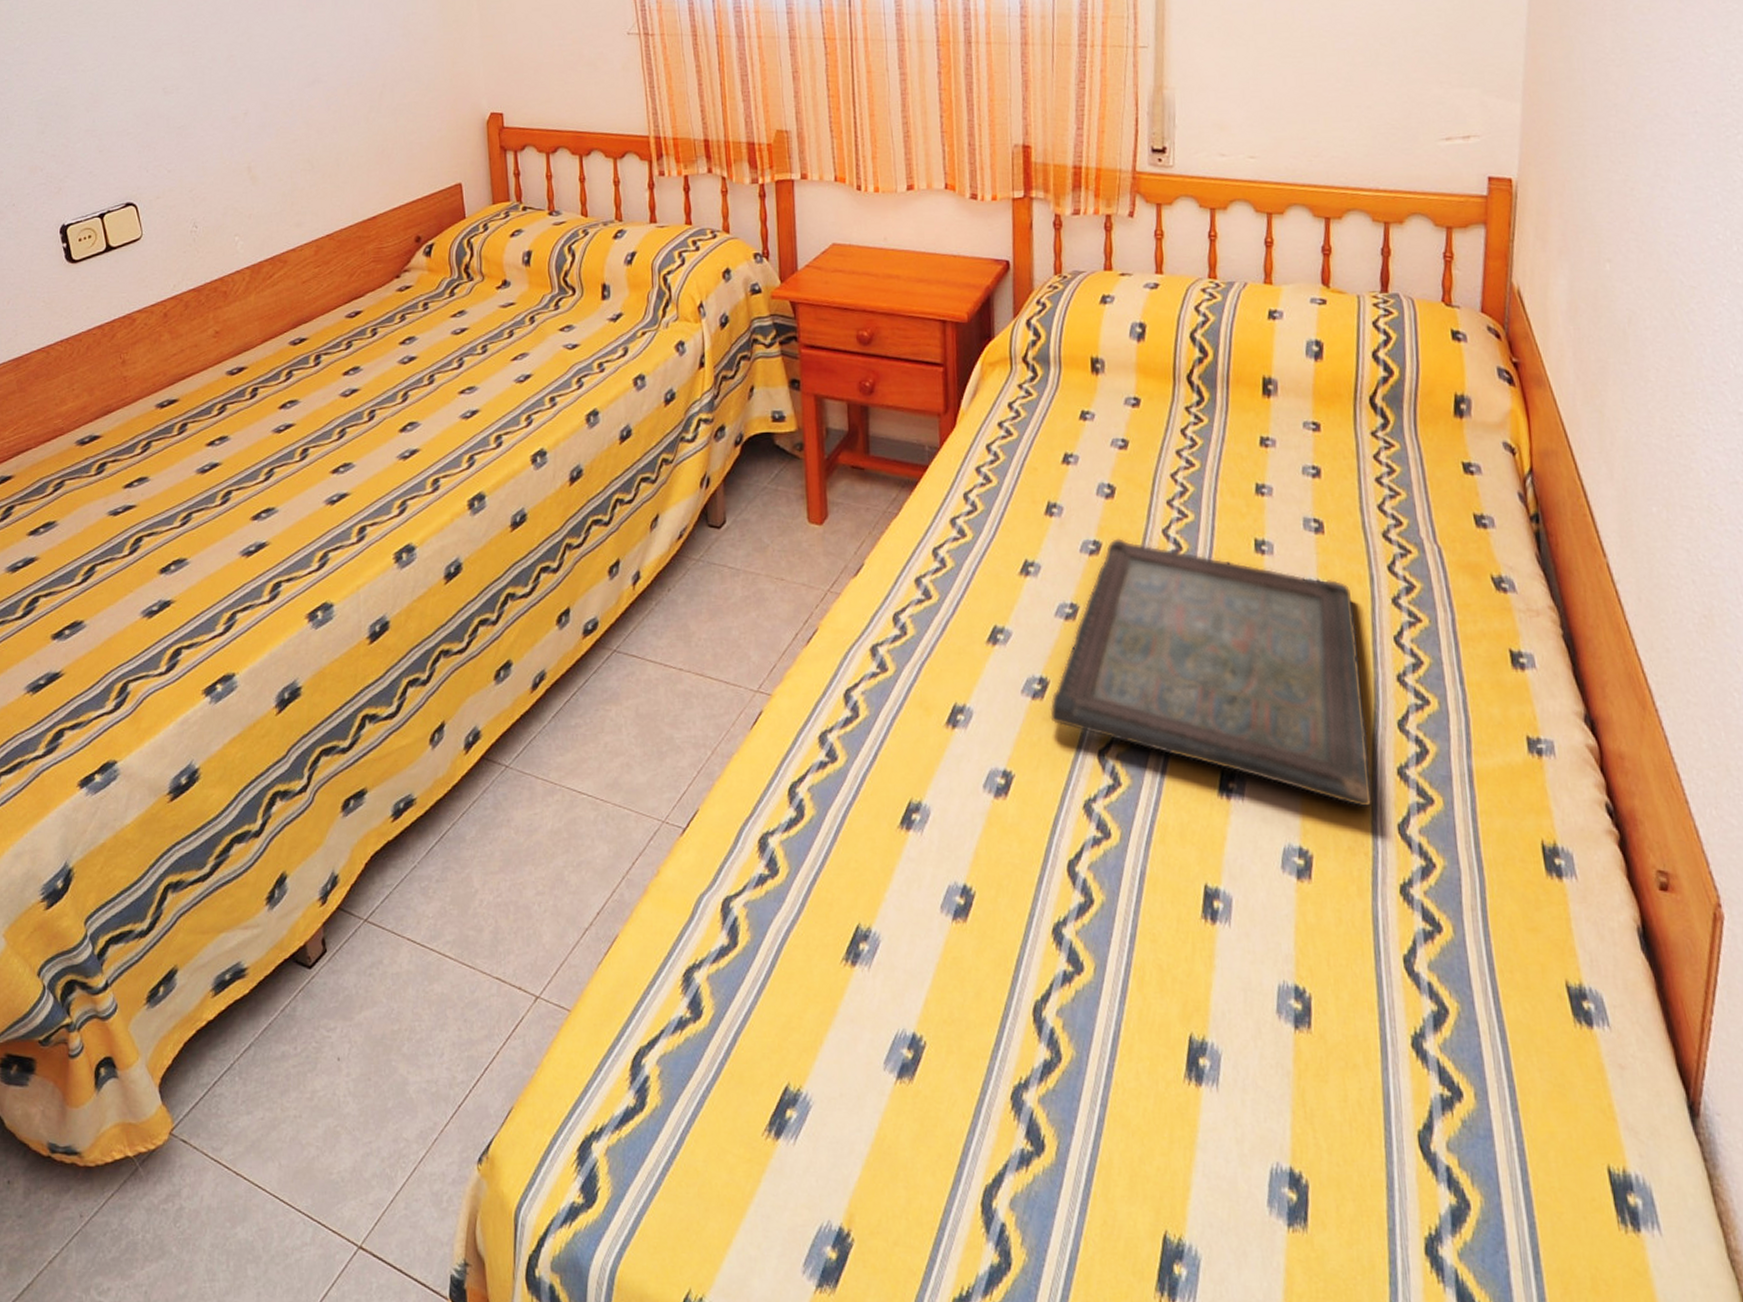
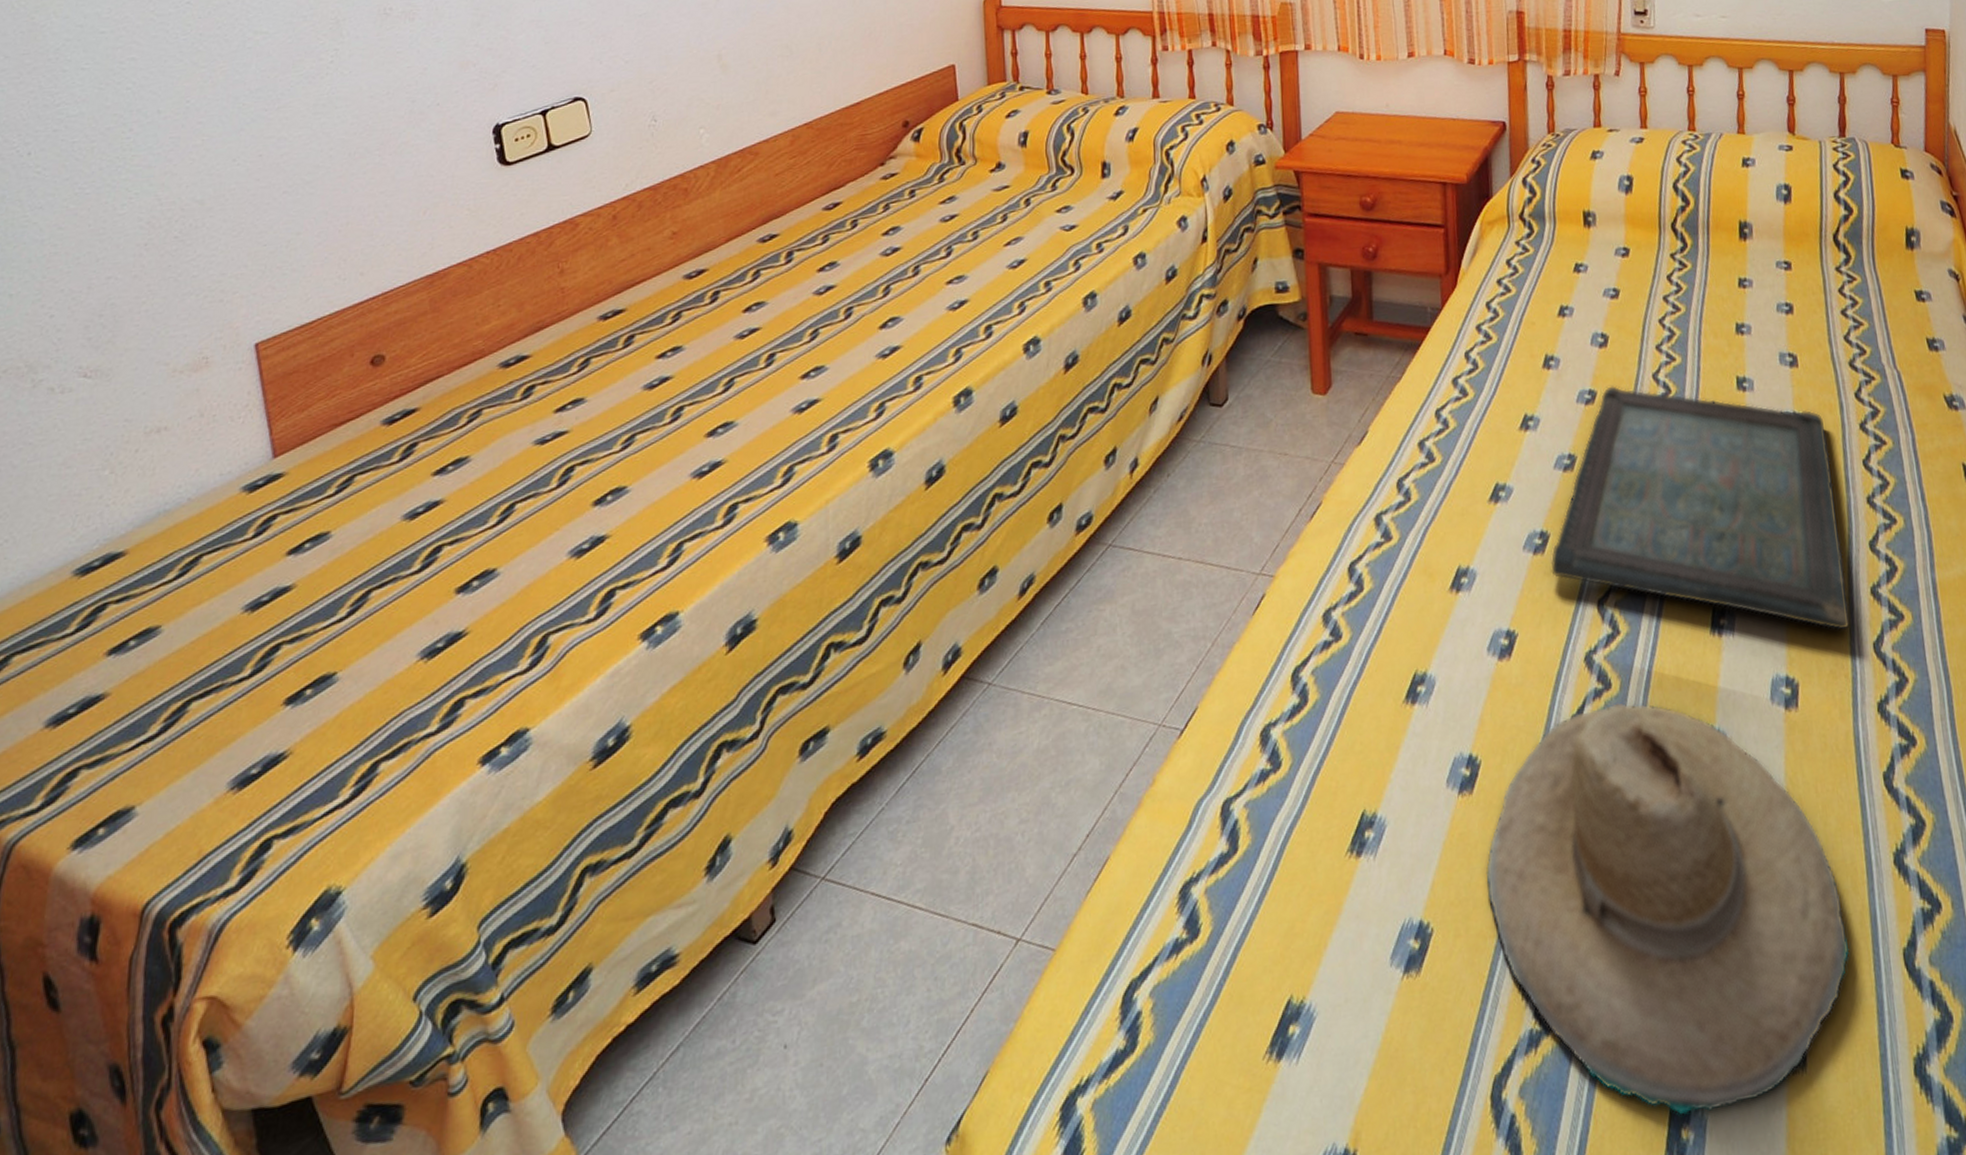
straw hat: none [978,853,1359,1252] -> present [1485,702,1850,1116]

